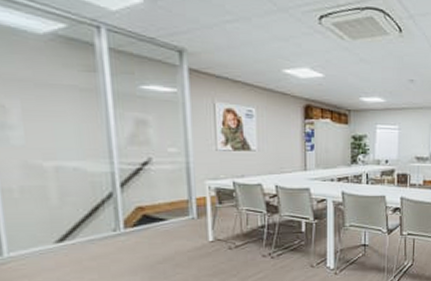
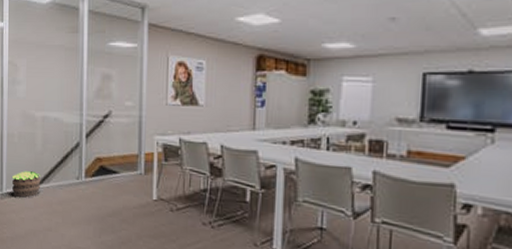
potted plant: none [17,229,63,259] -> present [12,171,41,198]

